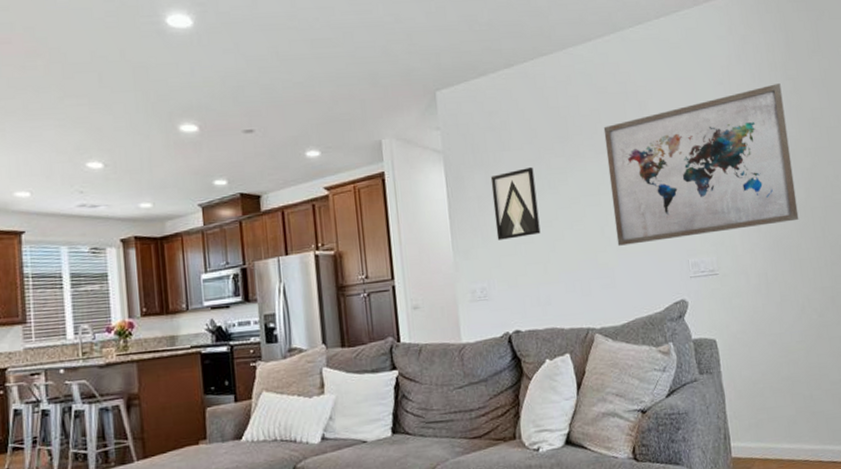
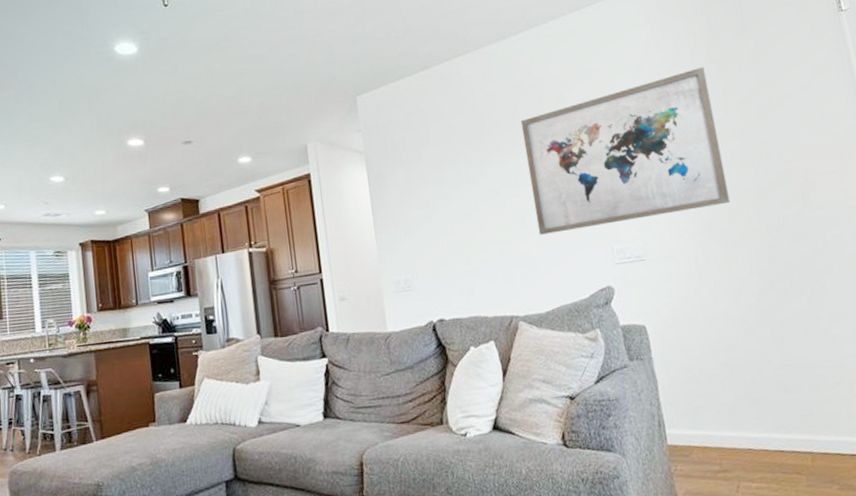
wall art: present [490,167,541,240] -> none [410,163,461,233]

